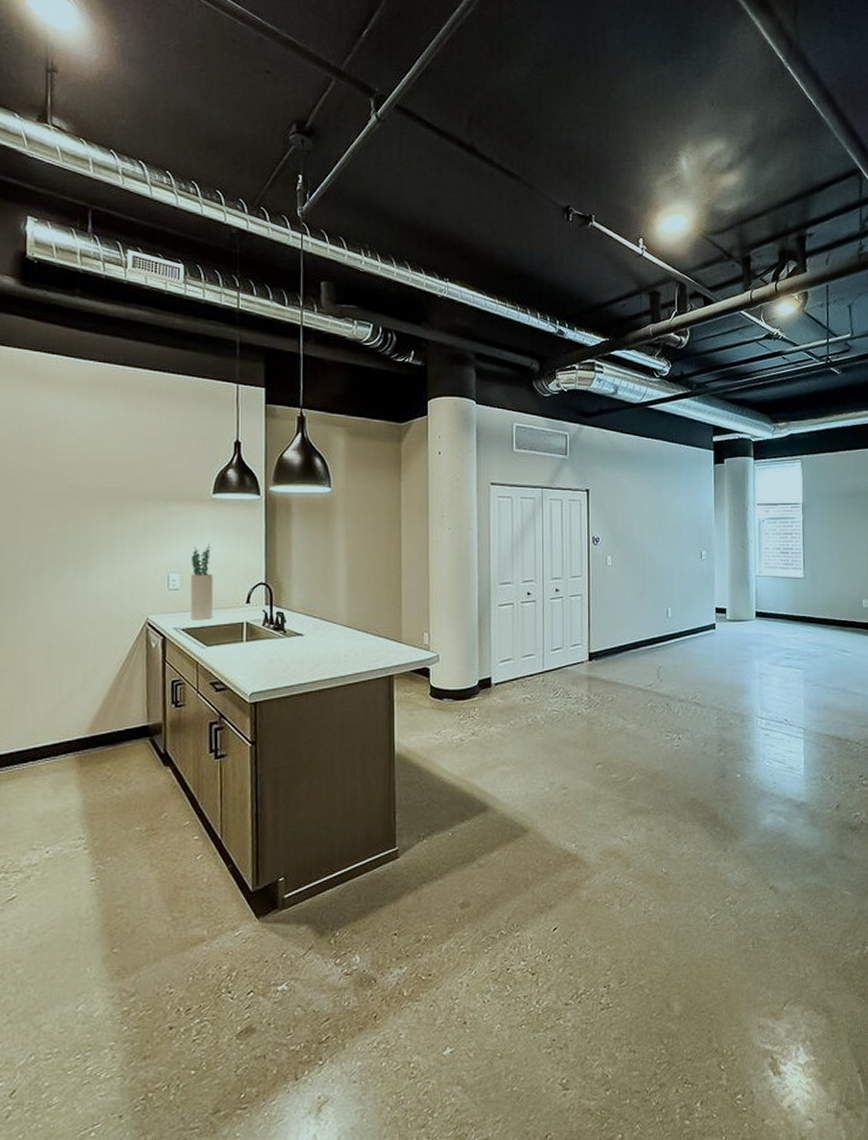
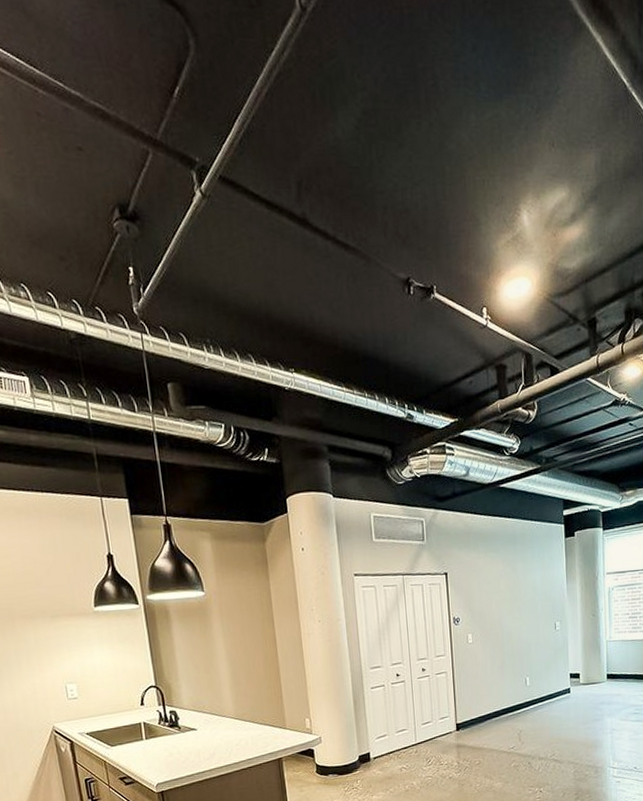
vase: present [190,543,213,621] -> none [83,653,112,725]

